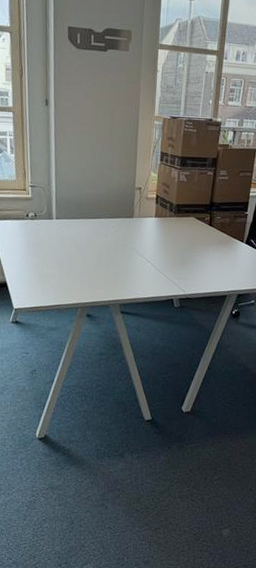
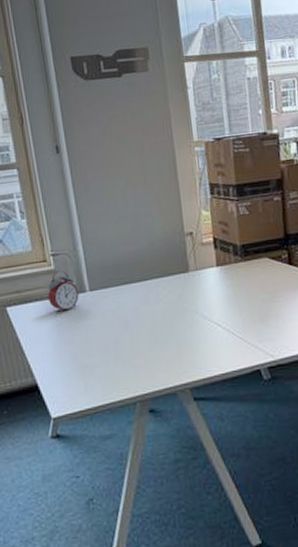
alarm clock: none [23,199,47,231] -> present [48,270,79,312]

